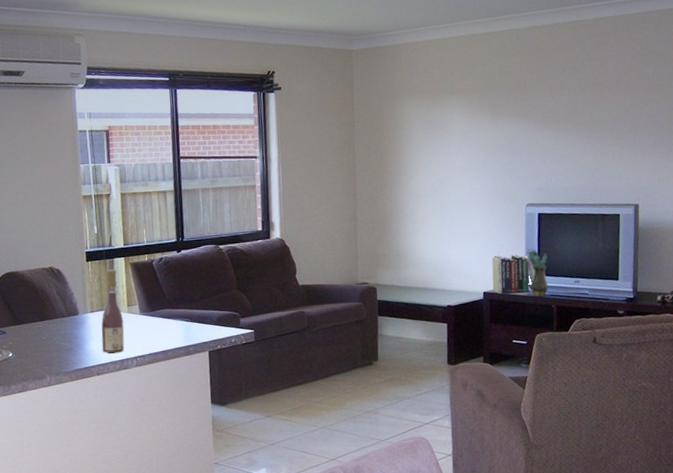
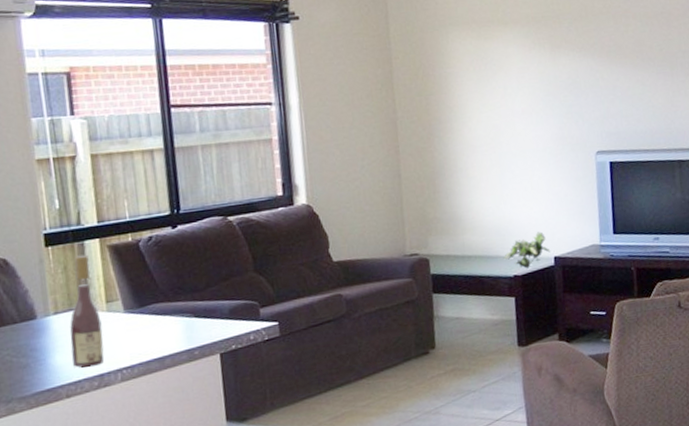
plant: none [439,270,481,301] -> present [503,232,551,269]
books: present [492,254,535,294] -> none [561,209,611,258]
vase: present [526,248,549,296] -> none [599,203,626,259]

